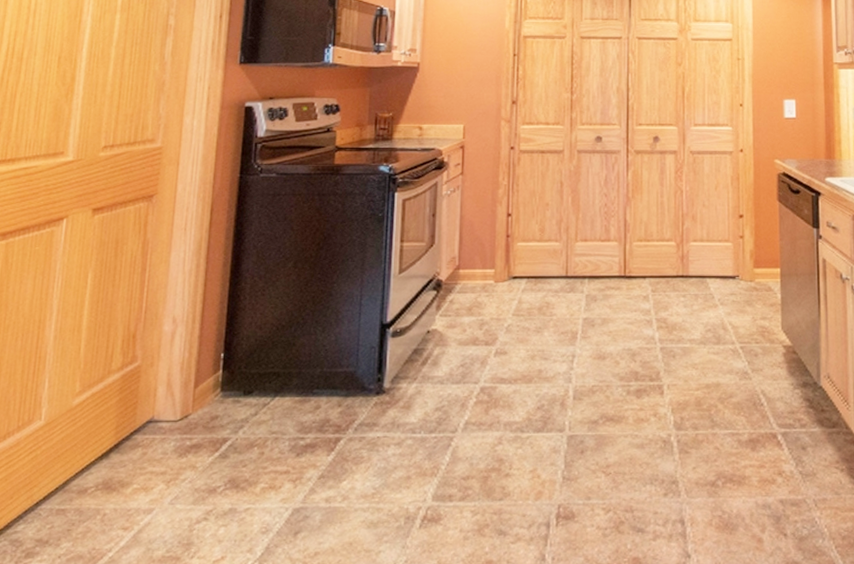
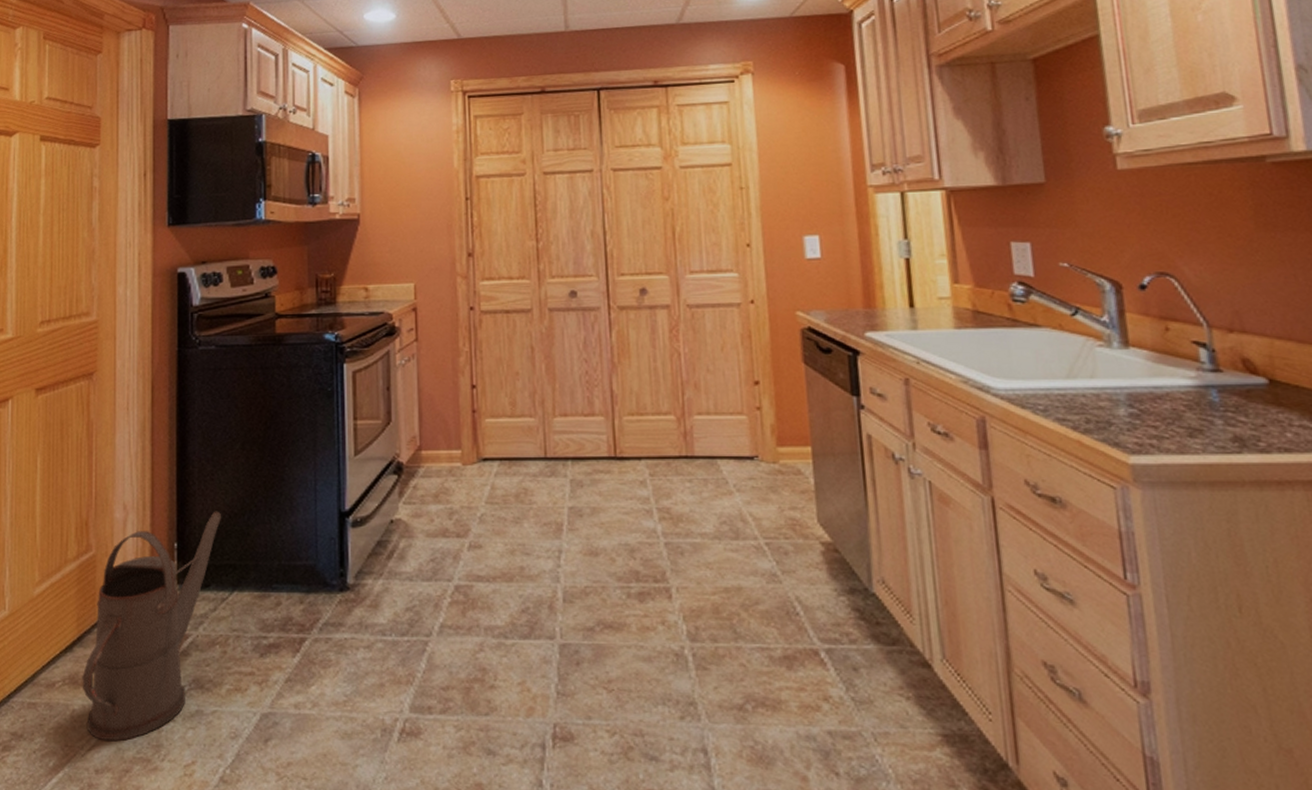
watering can: none [115,323,270,543] -> present [82,511,222,742]

